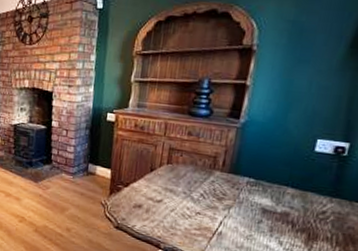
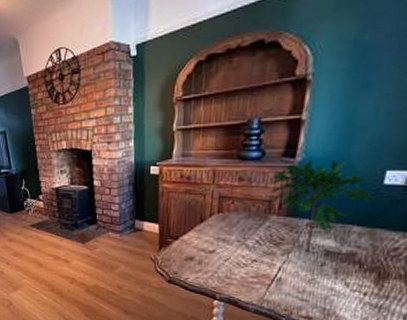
plant: none [217,122,307,210] -> present [271,158,375,253]

